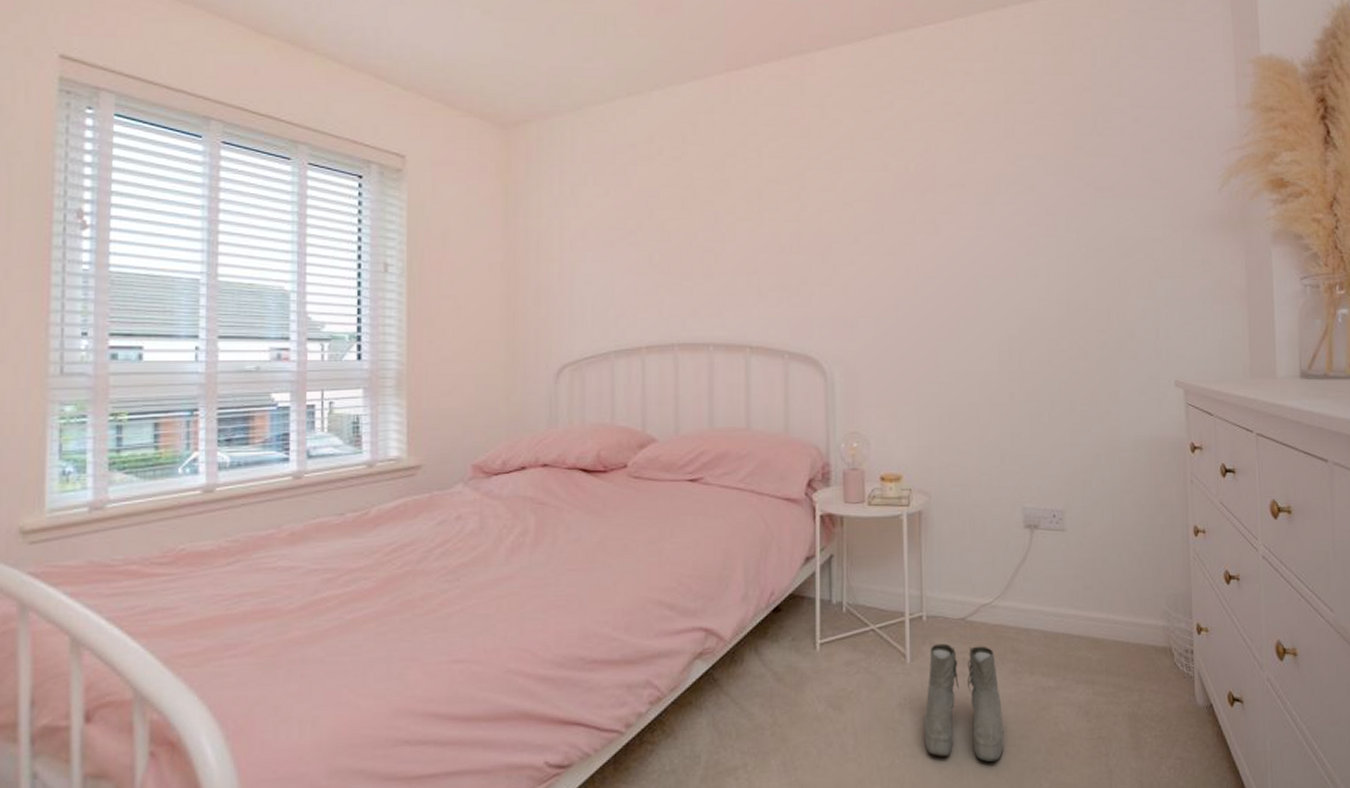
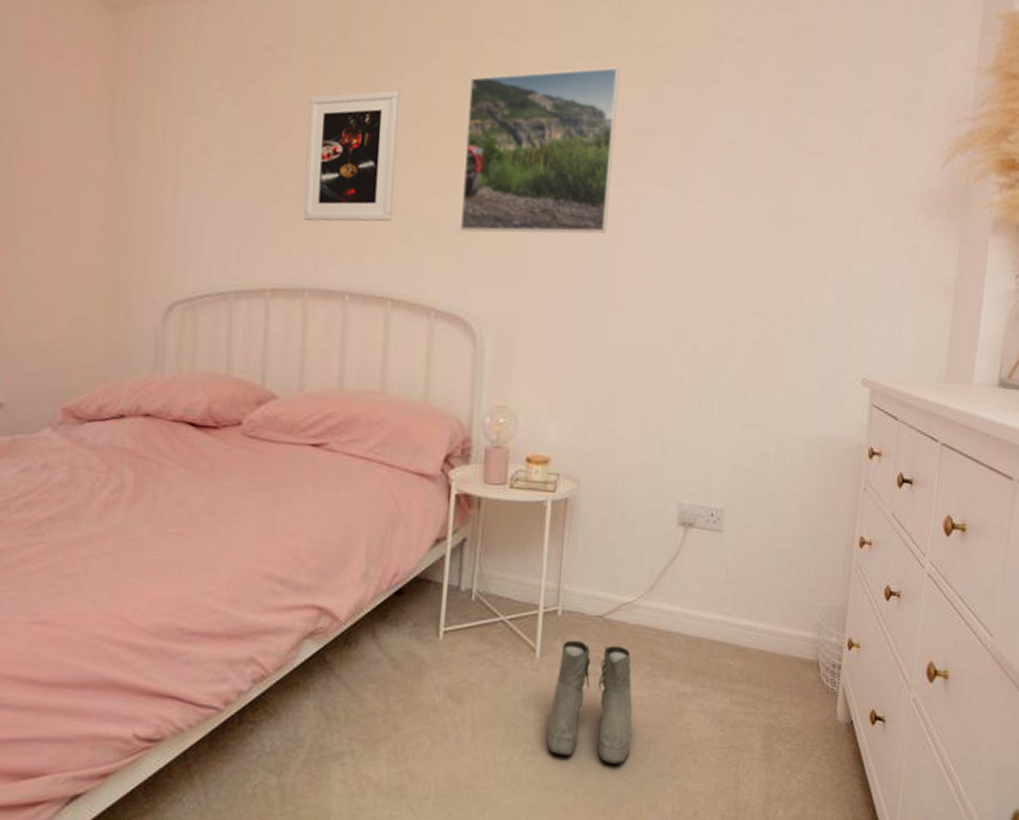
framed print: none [669,171,746,285] -> present [302,90,400,222]
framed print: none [801,134,931,283] -> present [459,66,620,234]

